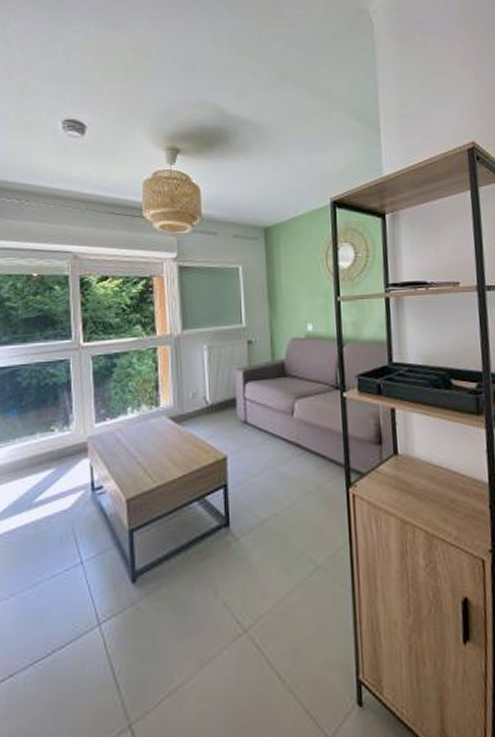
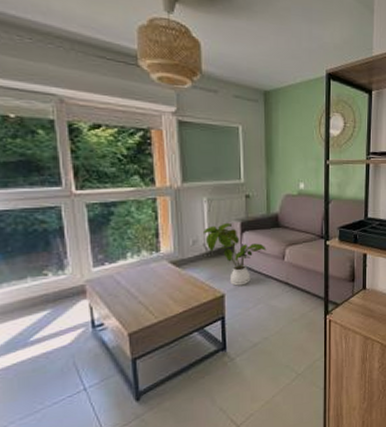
house plant: none [204,372,273,447] -> present [204,222,267,286]

